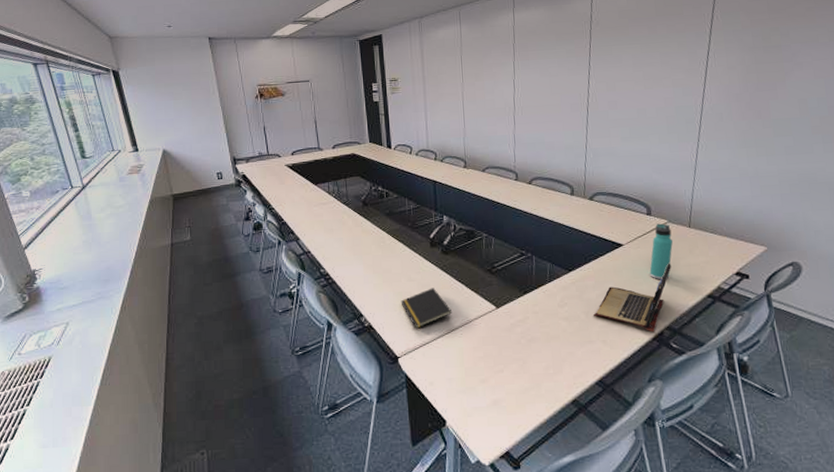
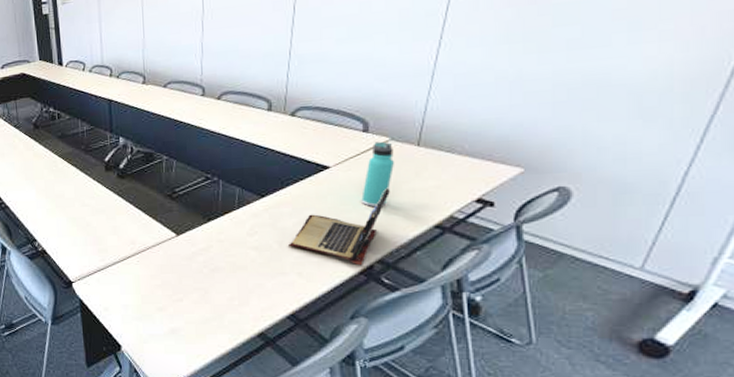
notepad: present [400,288,453,329] -> none [74,213,129,255]

